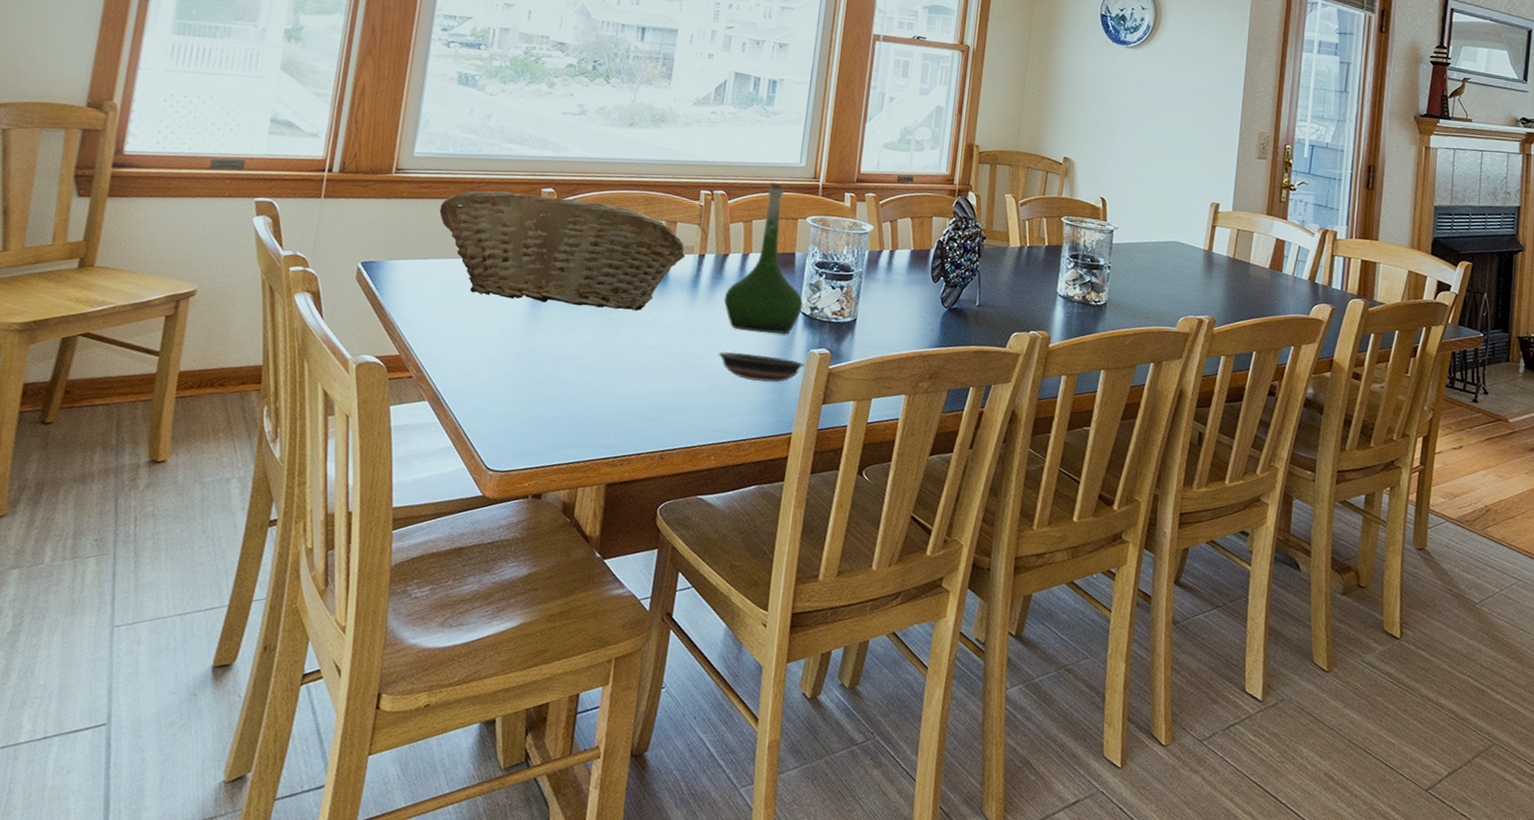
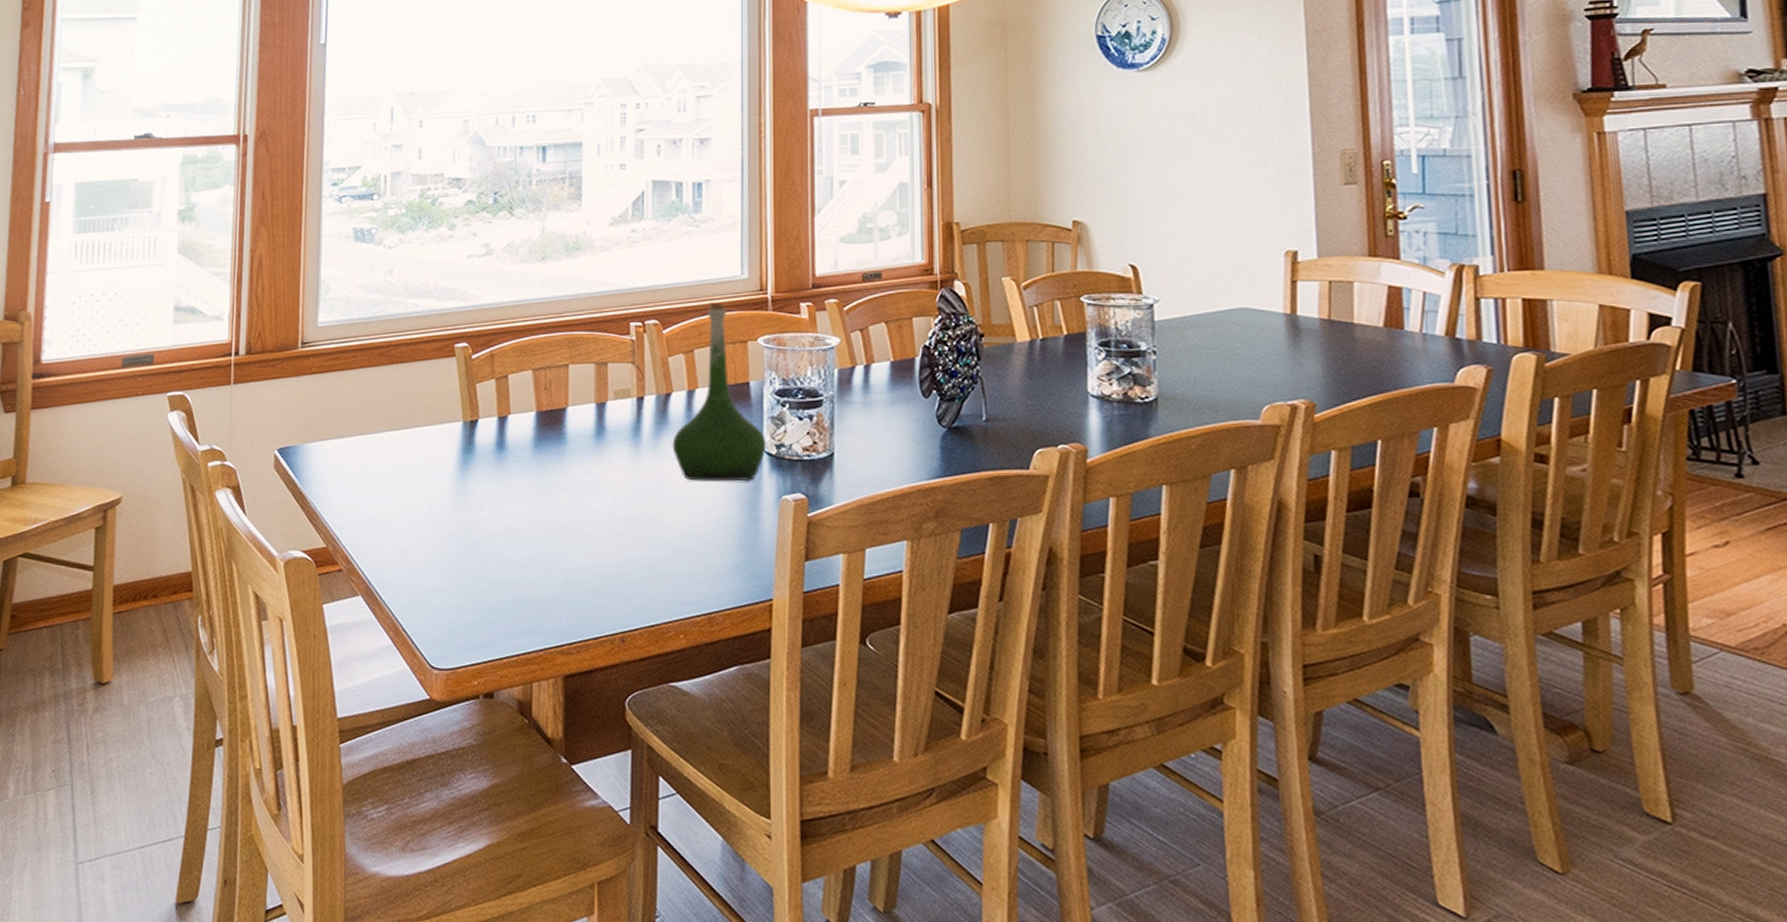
fruit basket: present [439,190,686,311] -> none [351,352,622,473]
saucer: present [718,352,805,383] -> none [673,508,777,541]

